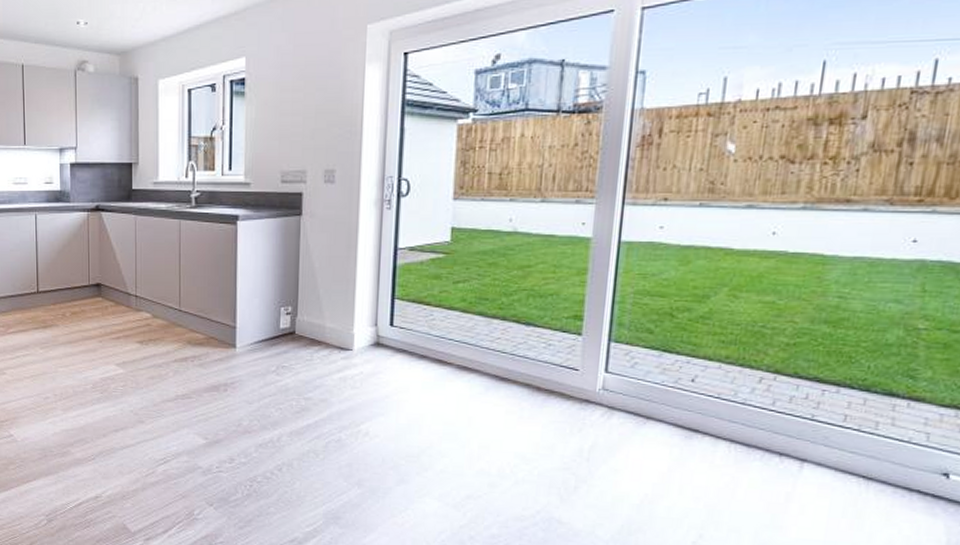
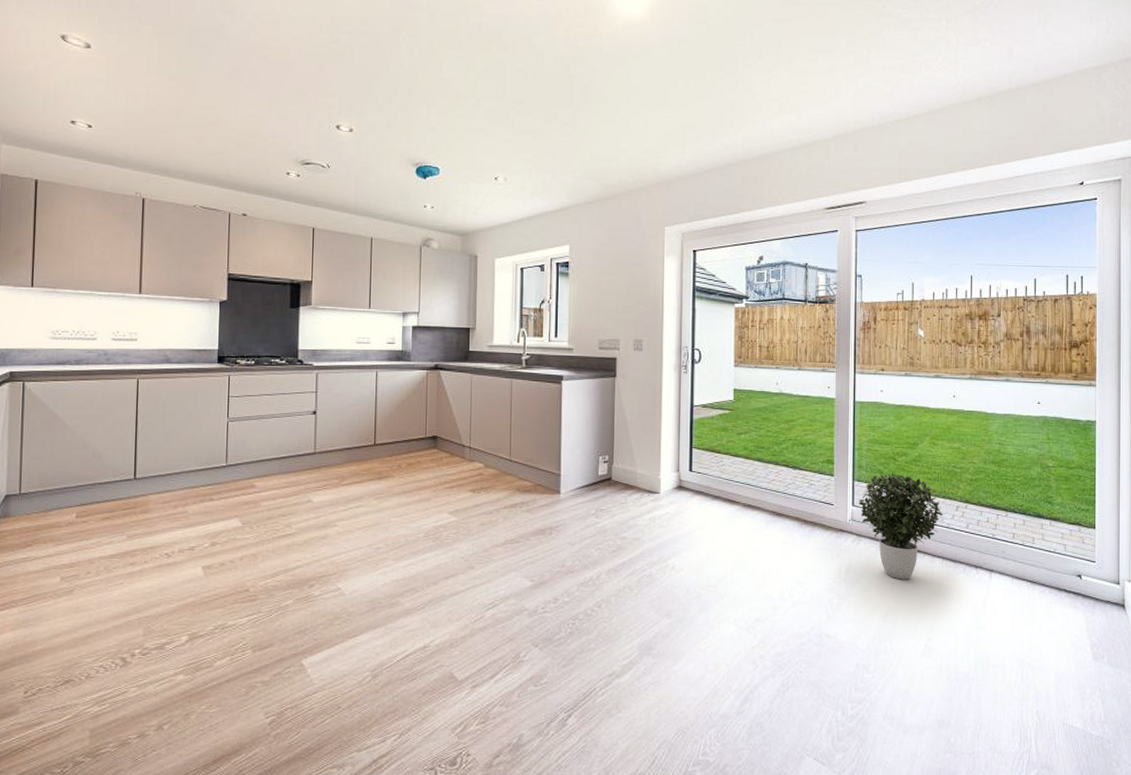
potted plant: none [614,333,738,464] -> present [858,473,943,580]

